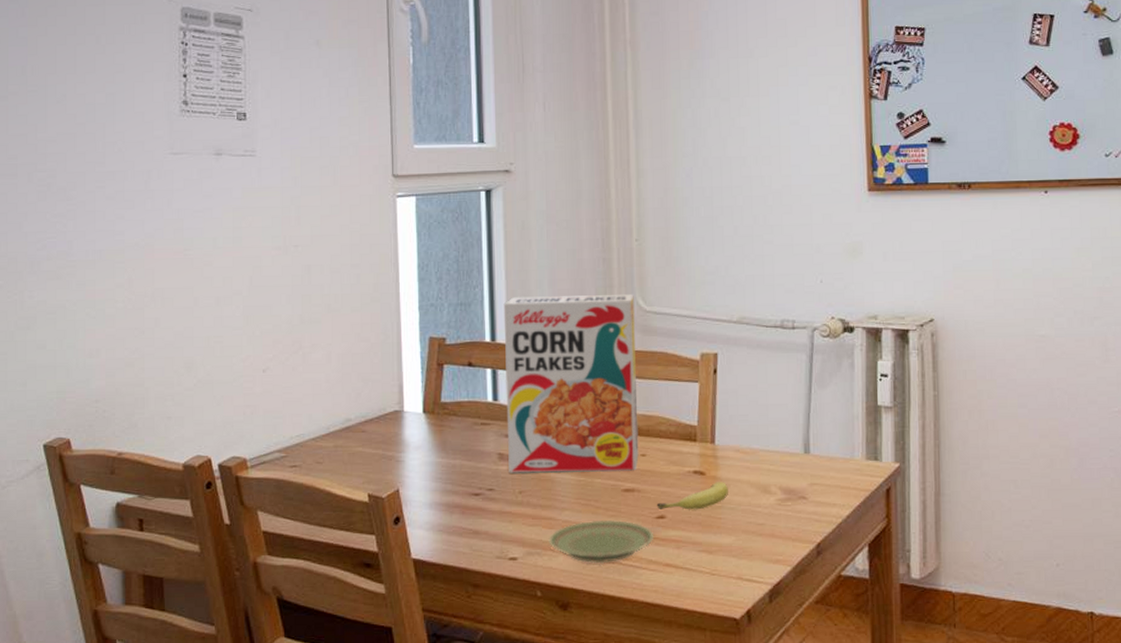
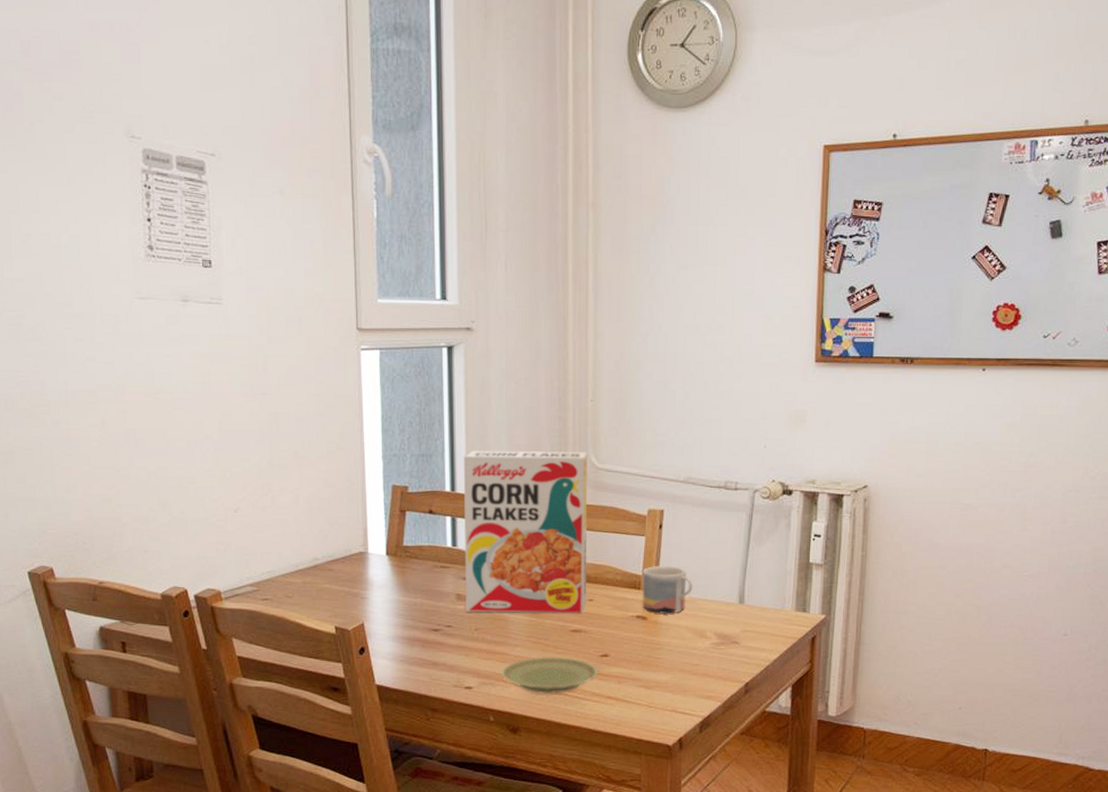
fruit: present [656,482,728,510] -> none [601,626,668,650]
mug: none [698,414,753,468] -> present [642,565,693,614]

